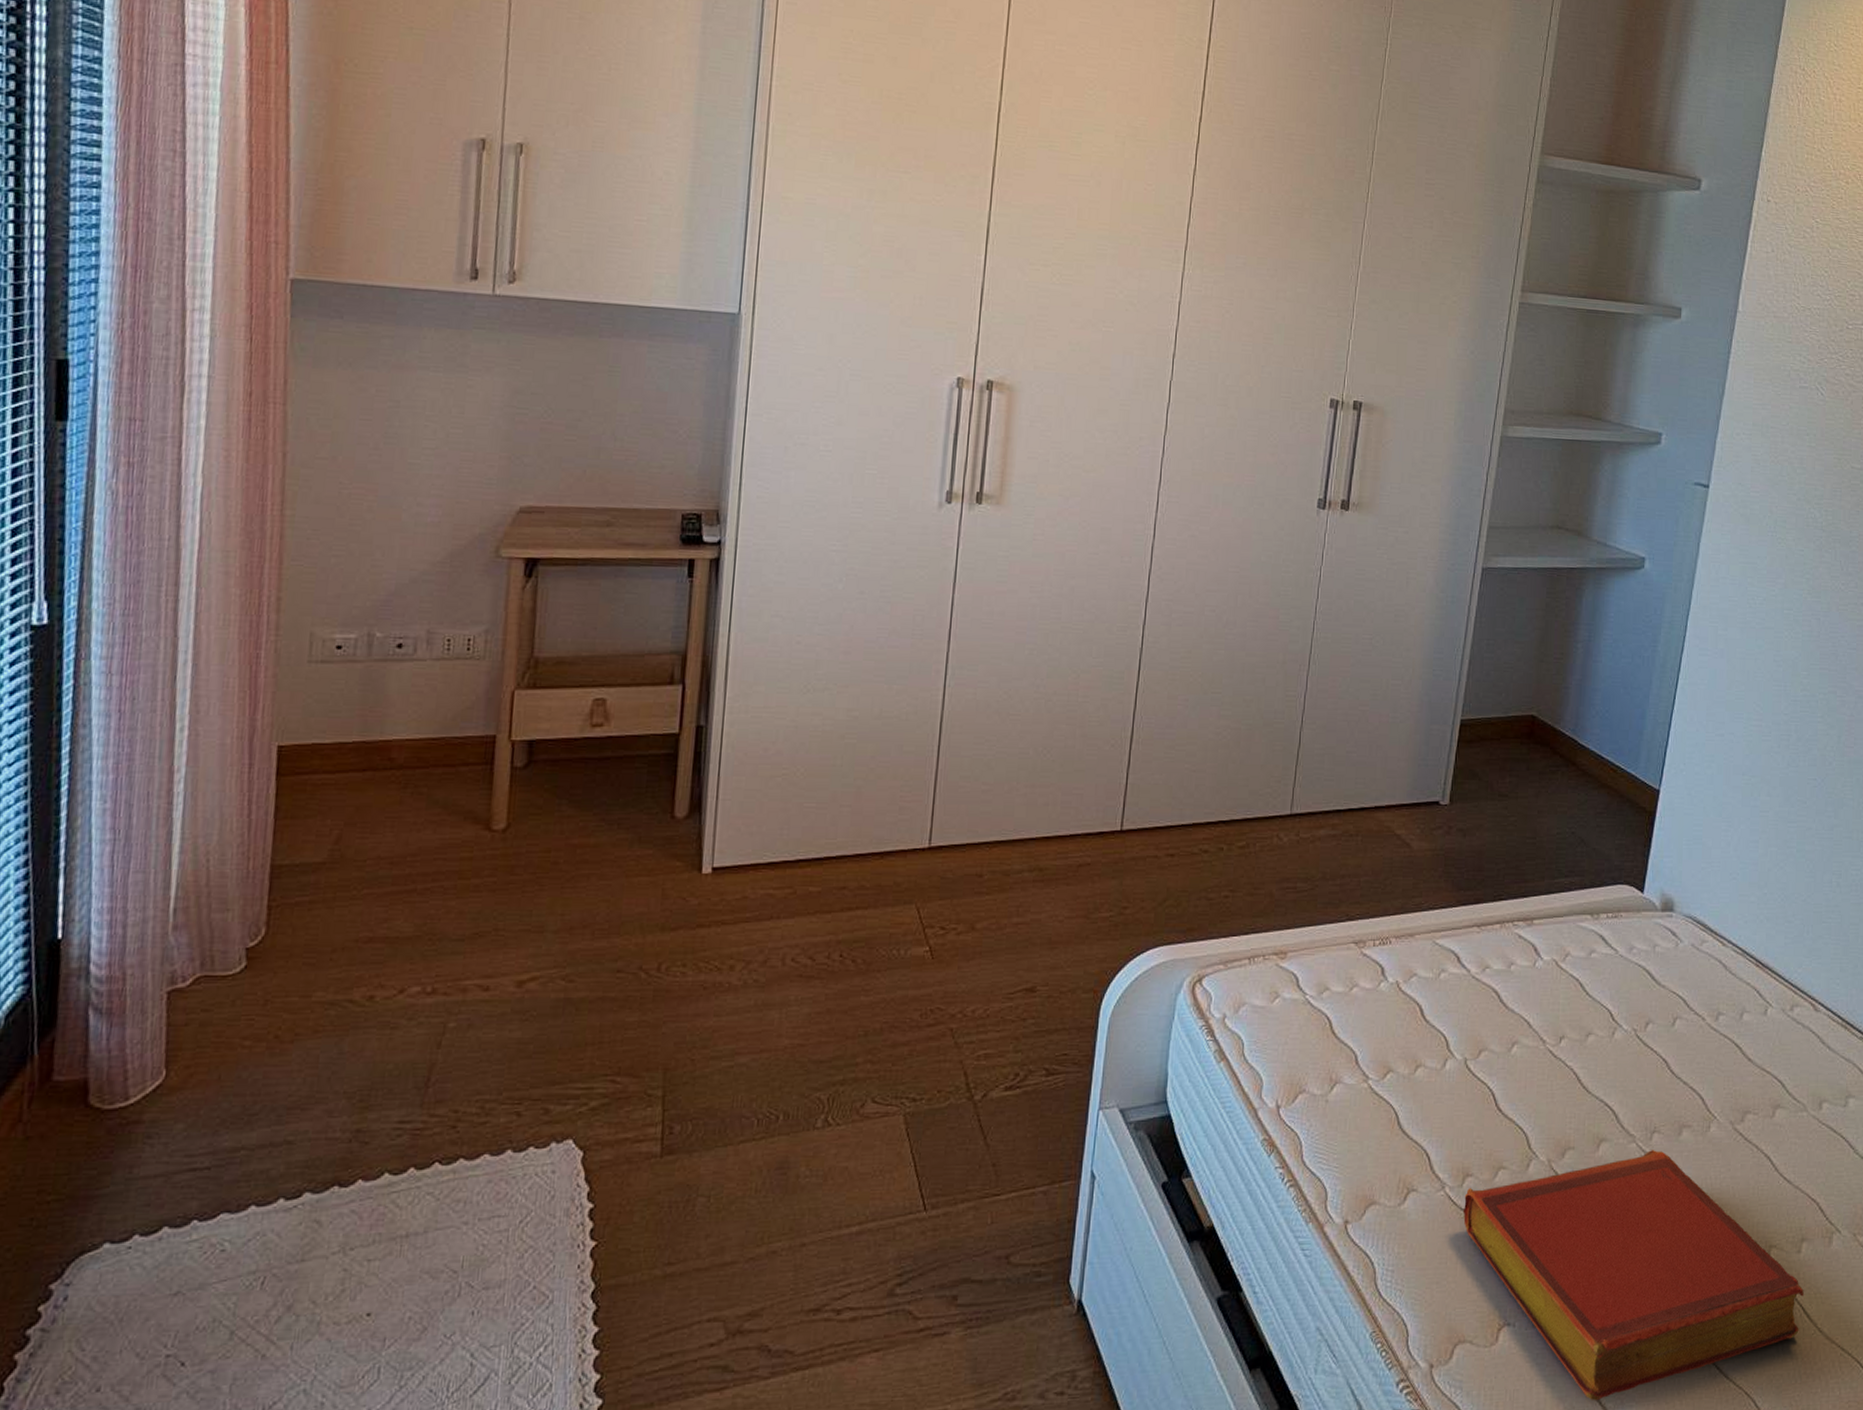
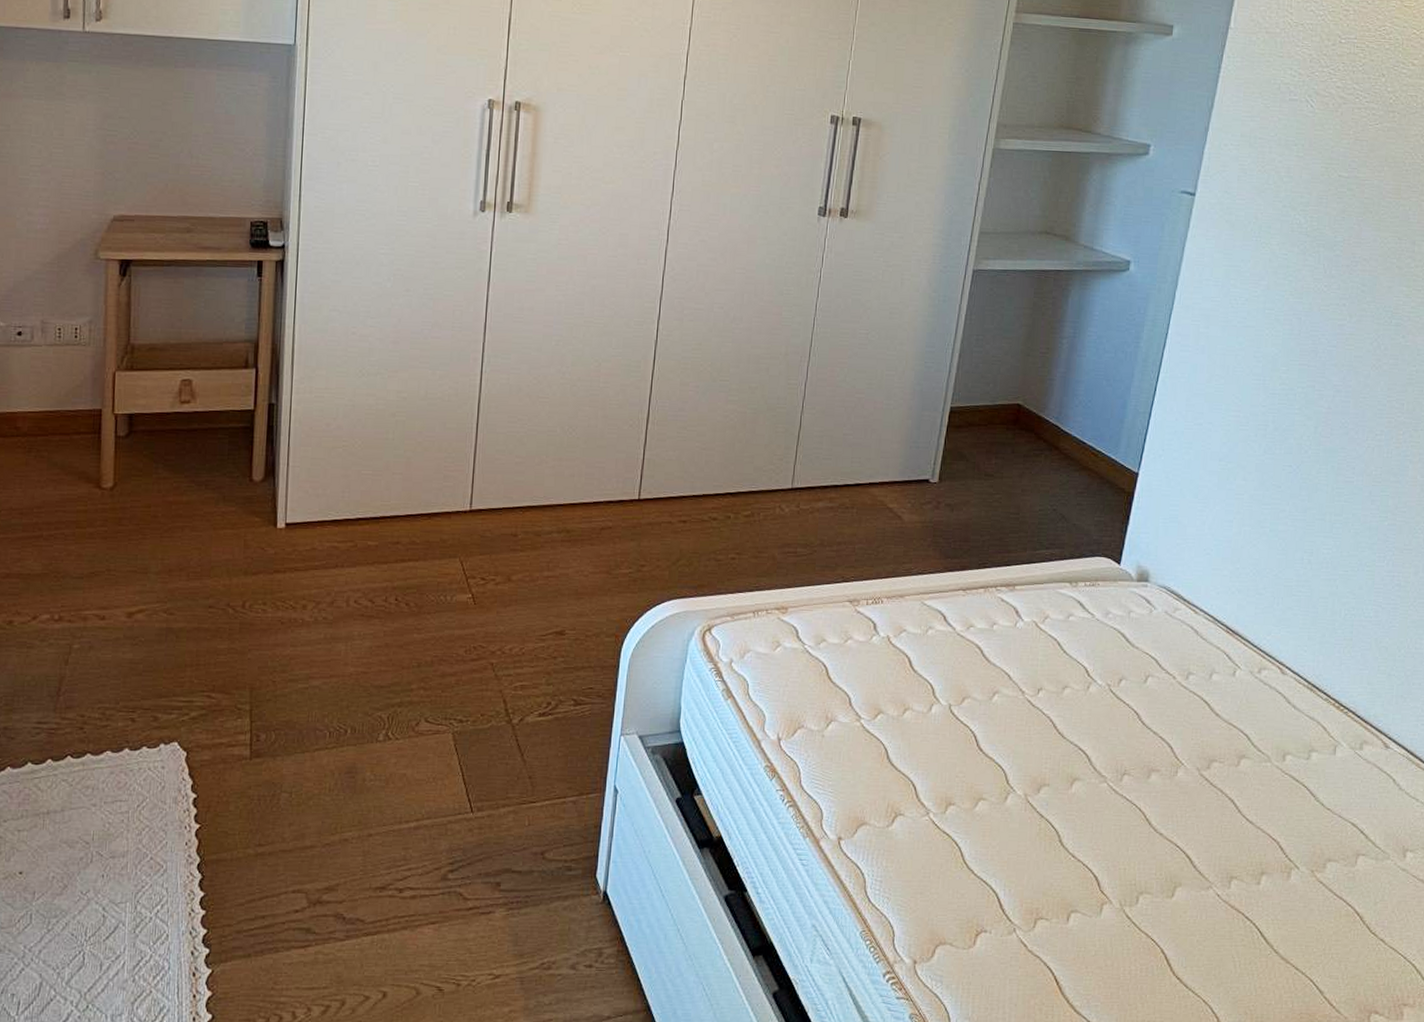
book: present [1462,1150,1804,1401] -> none [945,790,1262,1000]

